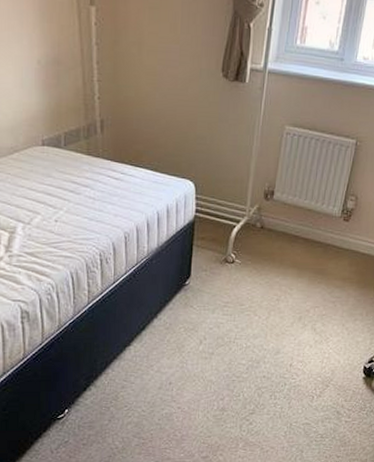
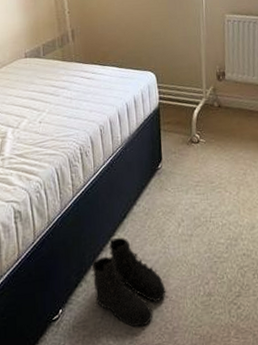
boots: none [101,348,179,432] -> present [91,237,166,328]

